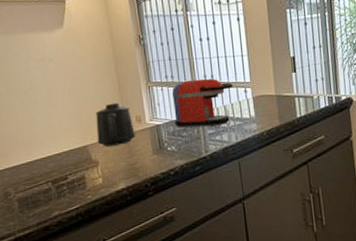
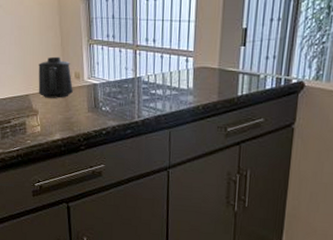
coffee maker: present [172,78,233,128] -> none [111,41,175,93]

